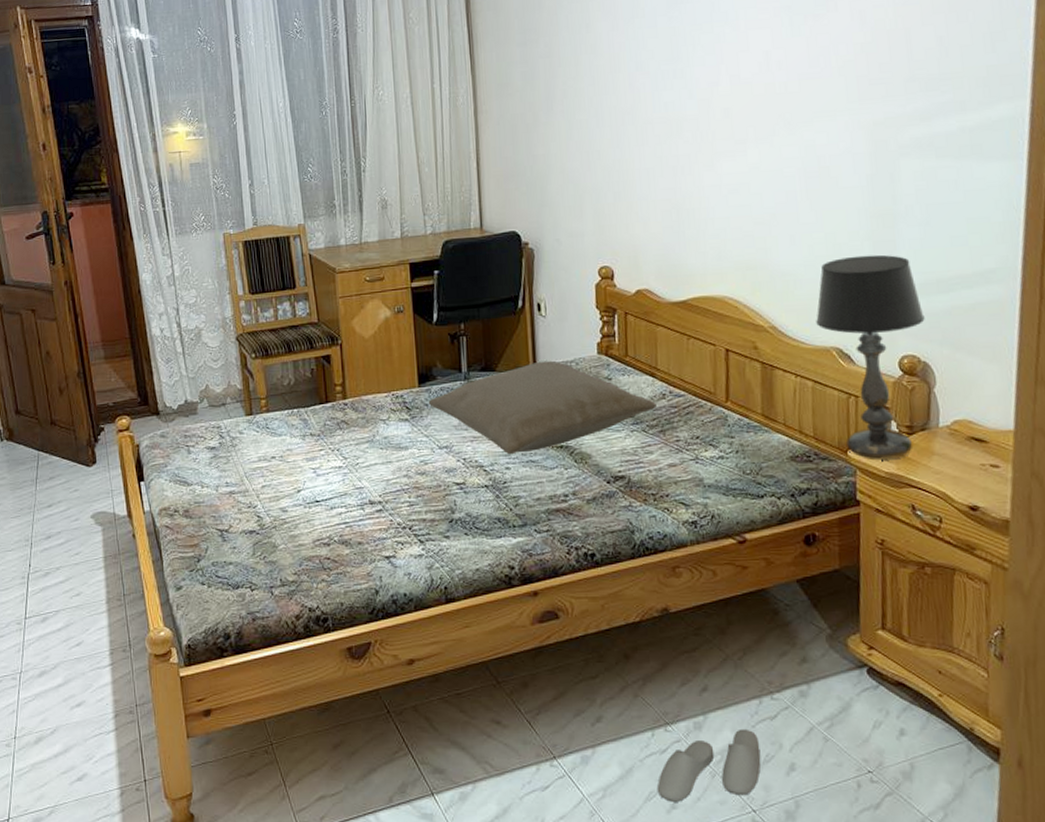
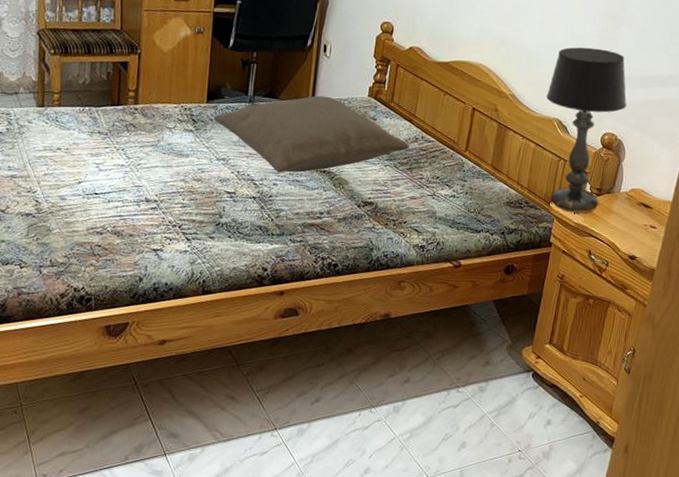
slippers: present [657,728,761,802] -> none [355,413,442,468]

